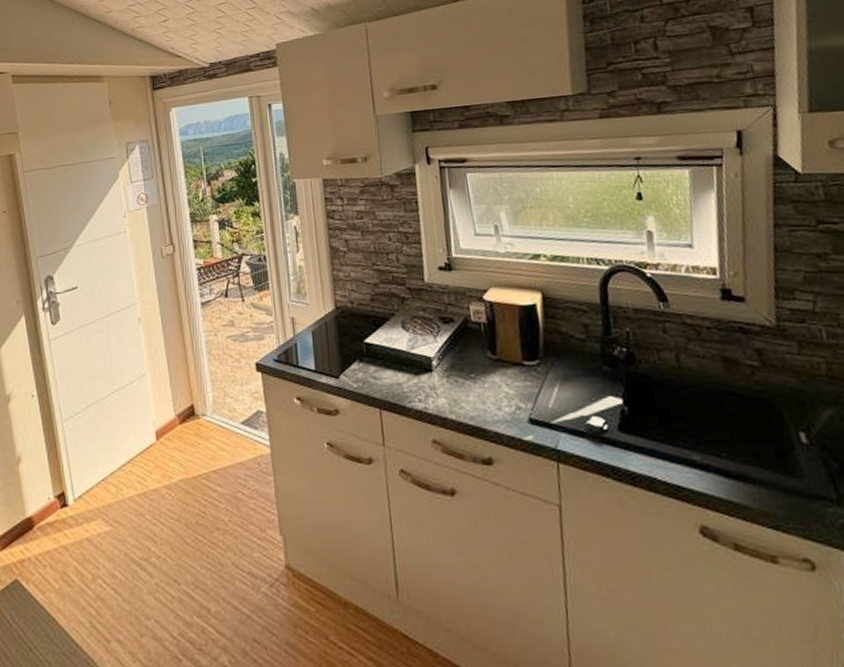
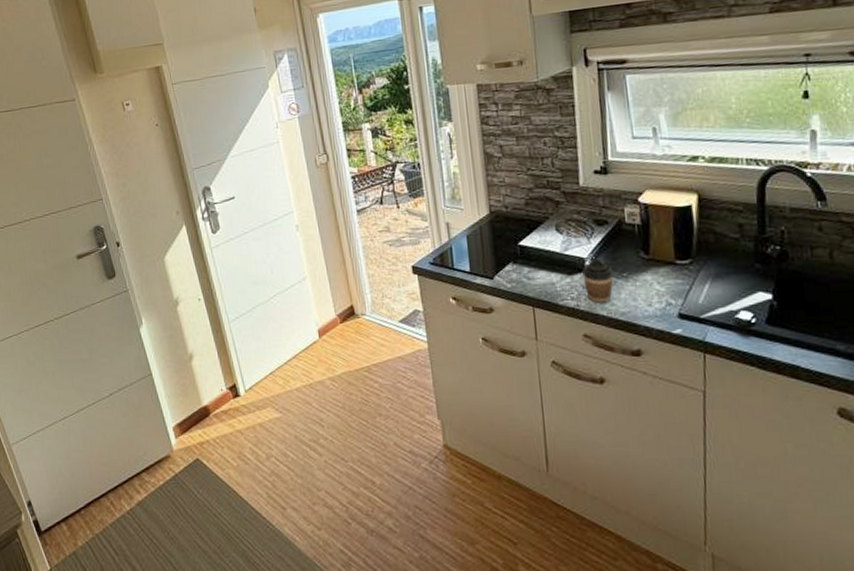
coffee cup: none [429,359,462,406] -> present [582,259,614,303]

